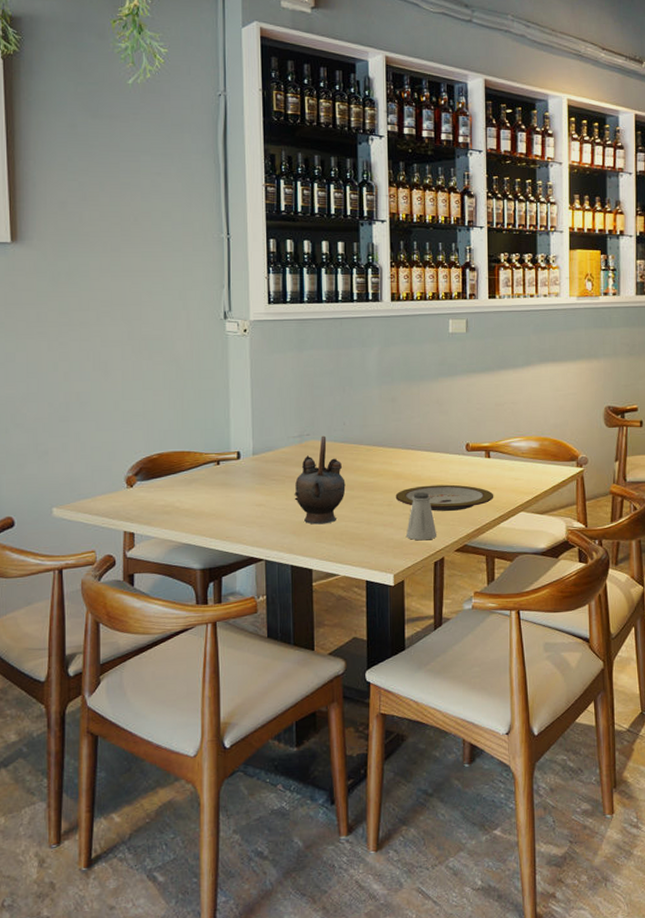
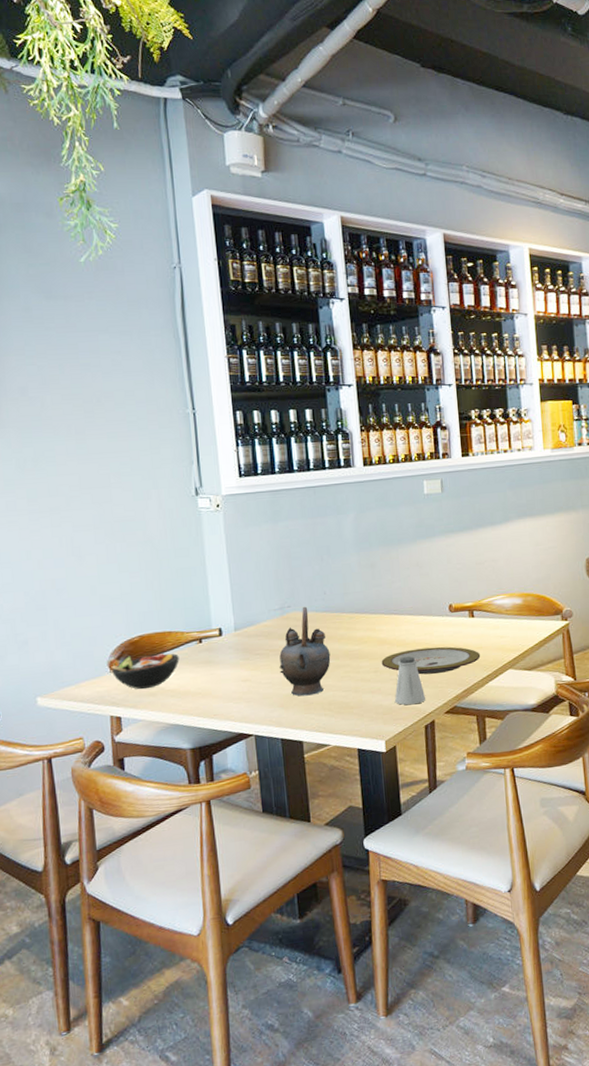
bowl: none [129,473,196,507] -> present [112,653,179,690]

